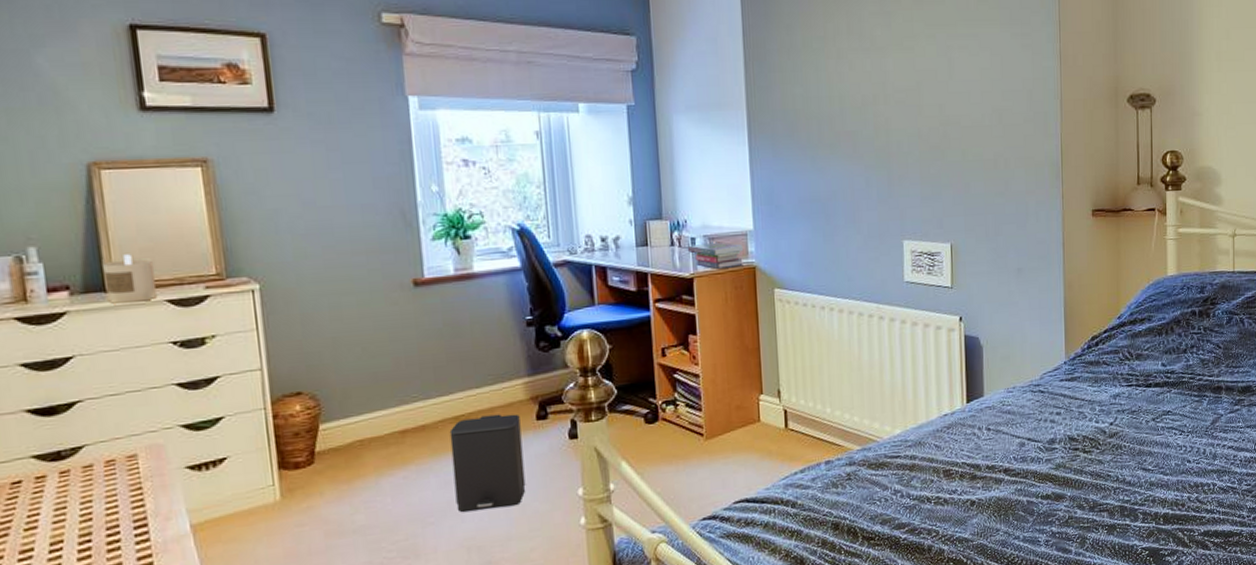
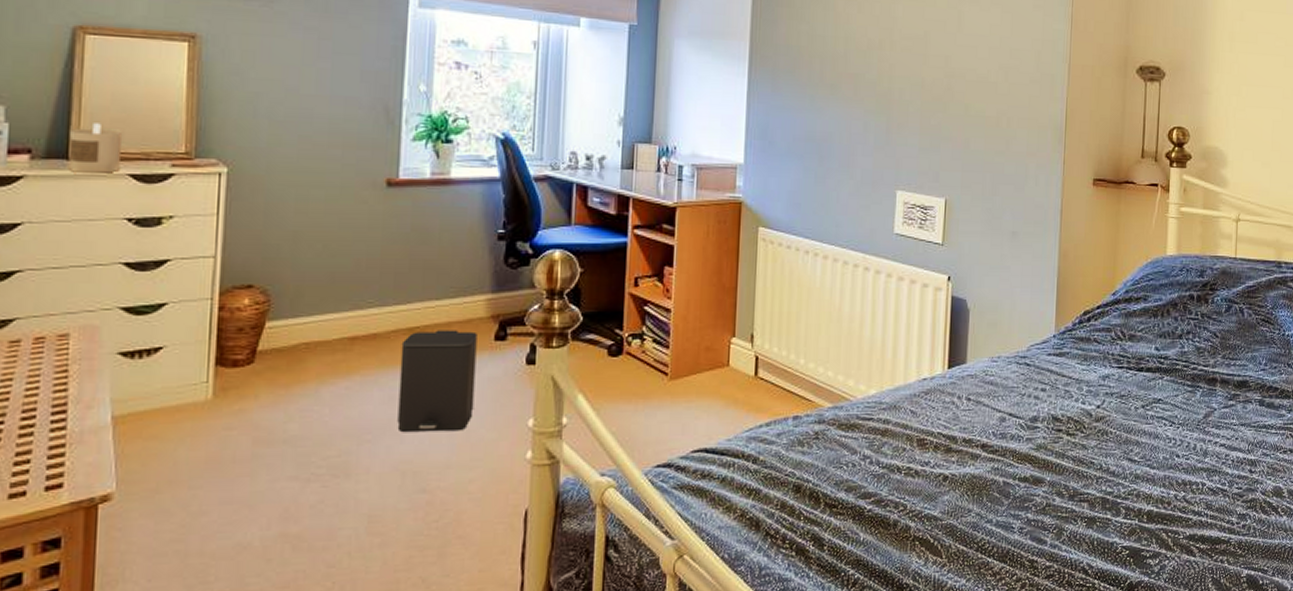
books: present [688,242,744,270] -> none [674,172,732,202]

